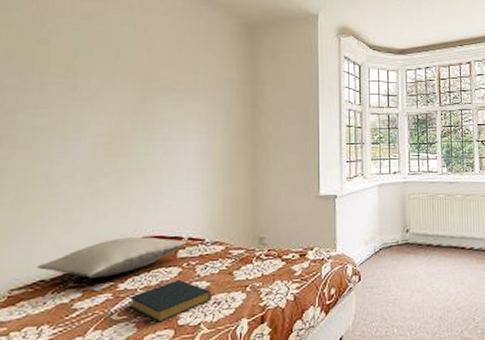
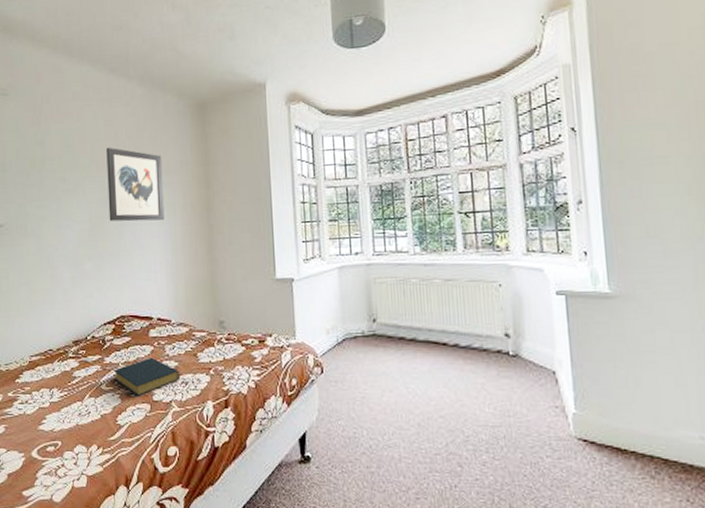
pillow: present [37,237,187,278] -> none [47,315,157,351]
wall art: none [134,56,203,137] -> present [106,147,165,222]

